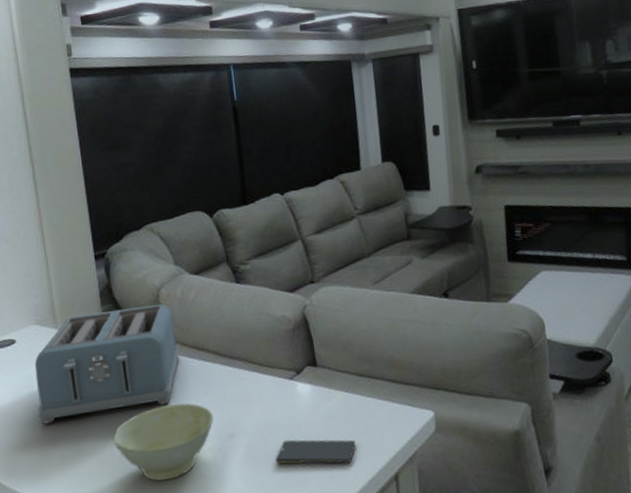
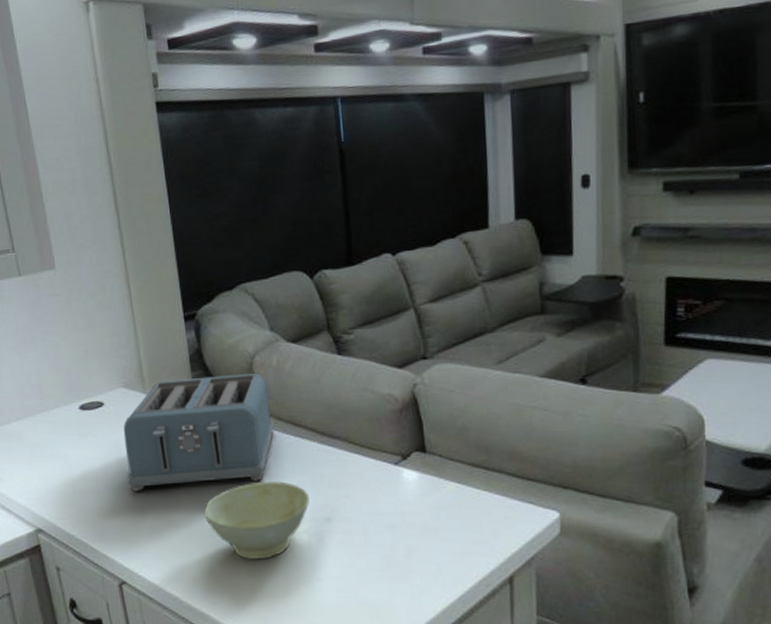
smartphone: present [275,439,356,464] -> none [375,529,467,560]

